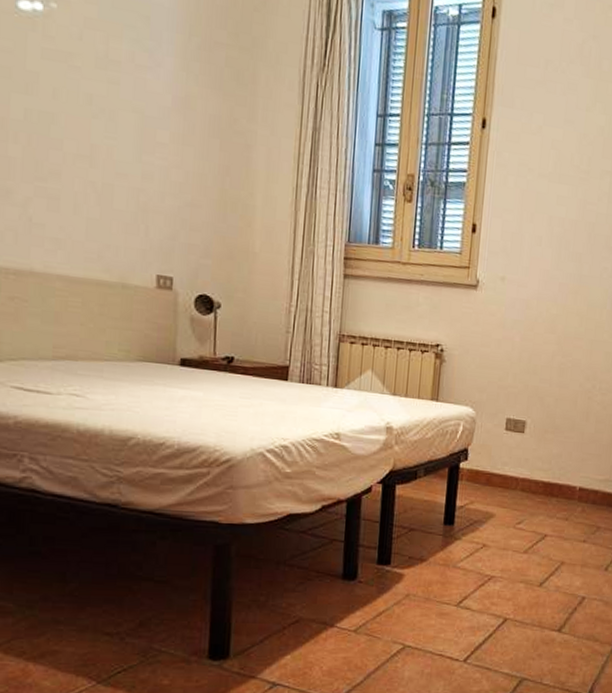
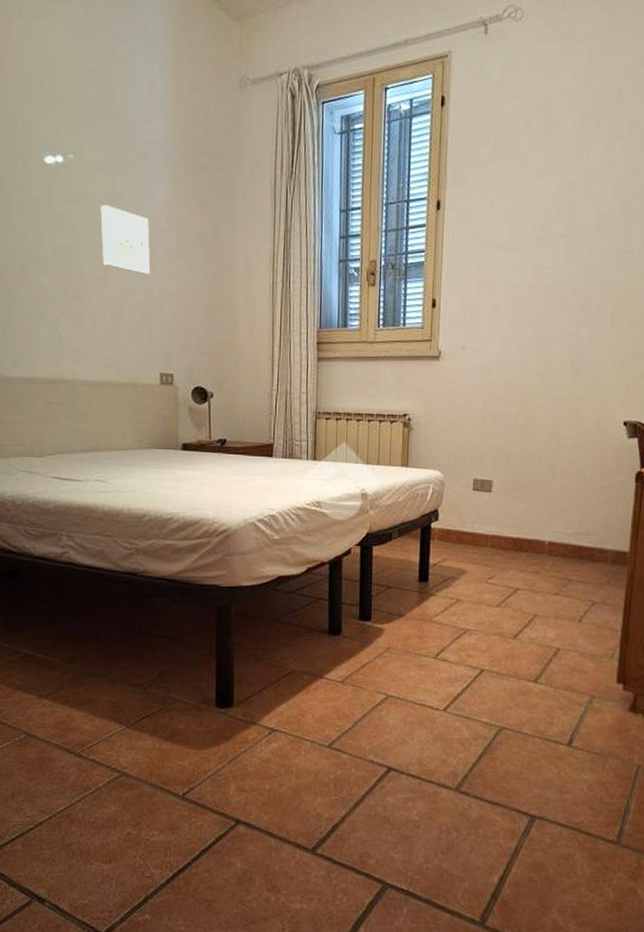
wall art: none [89,69,151,159] -> present [100,204,151,274]

